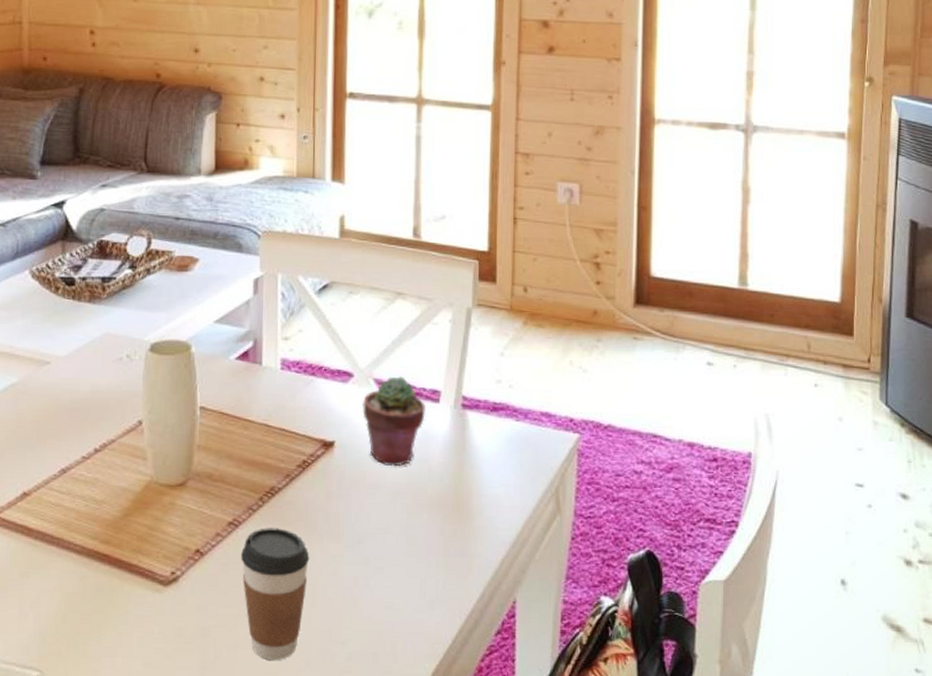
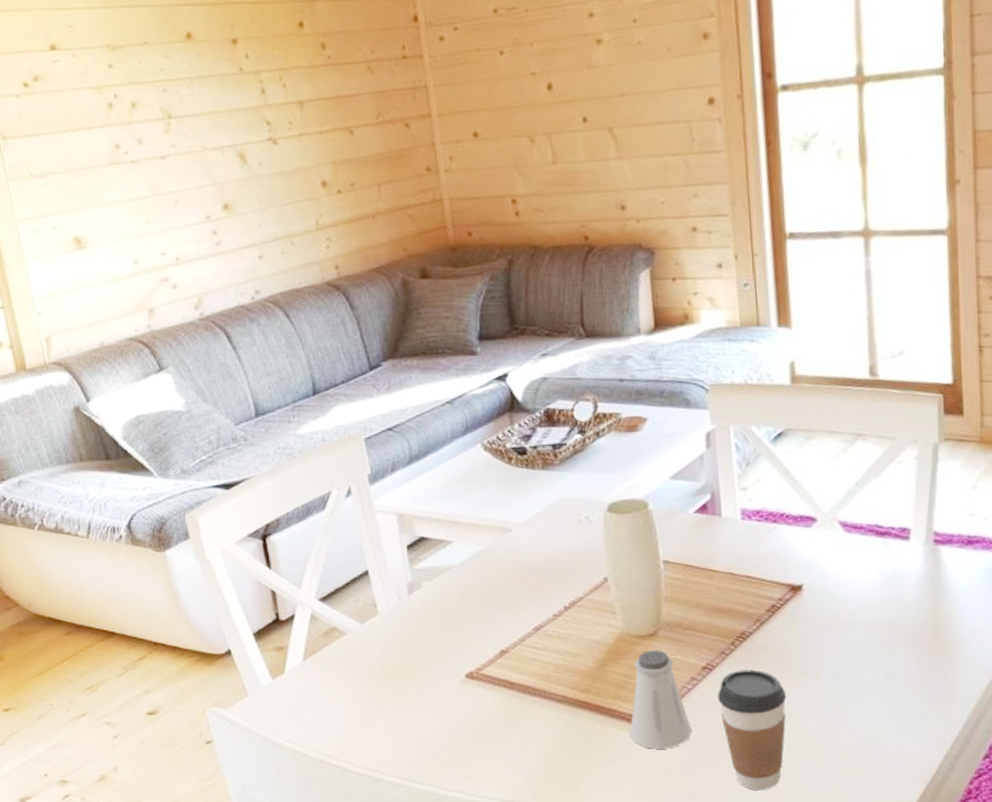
saltshaker: none [147,501,212,610] -> present [630,650,692,749]
potted succulent: present [363,376,427,467] -> none [829,517,896,606]

